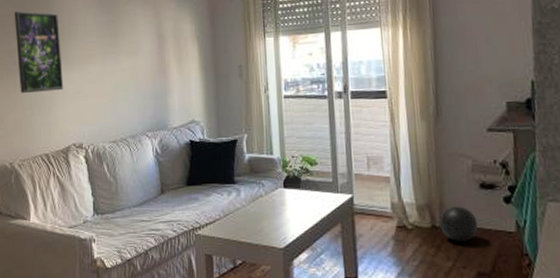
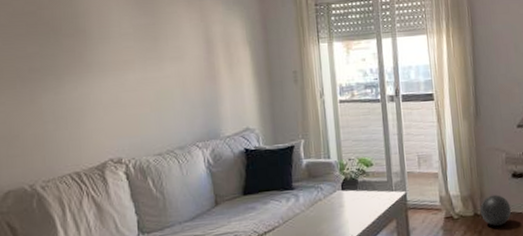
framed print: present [15,11,63,93] -> none [28,10,95,105]

